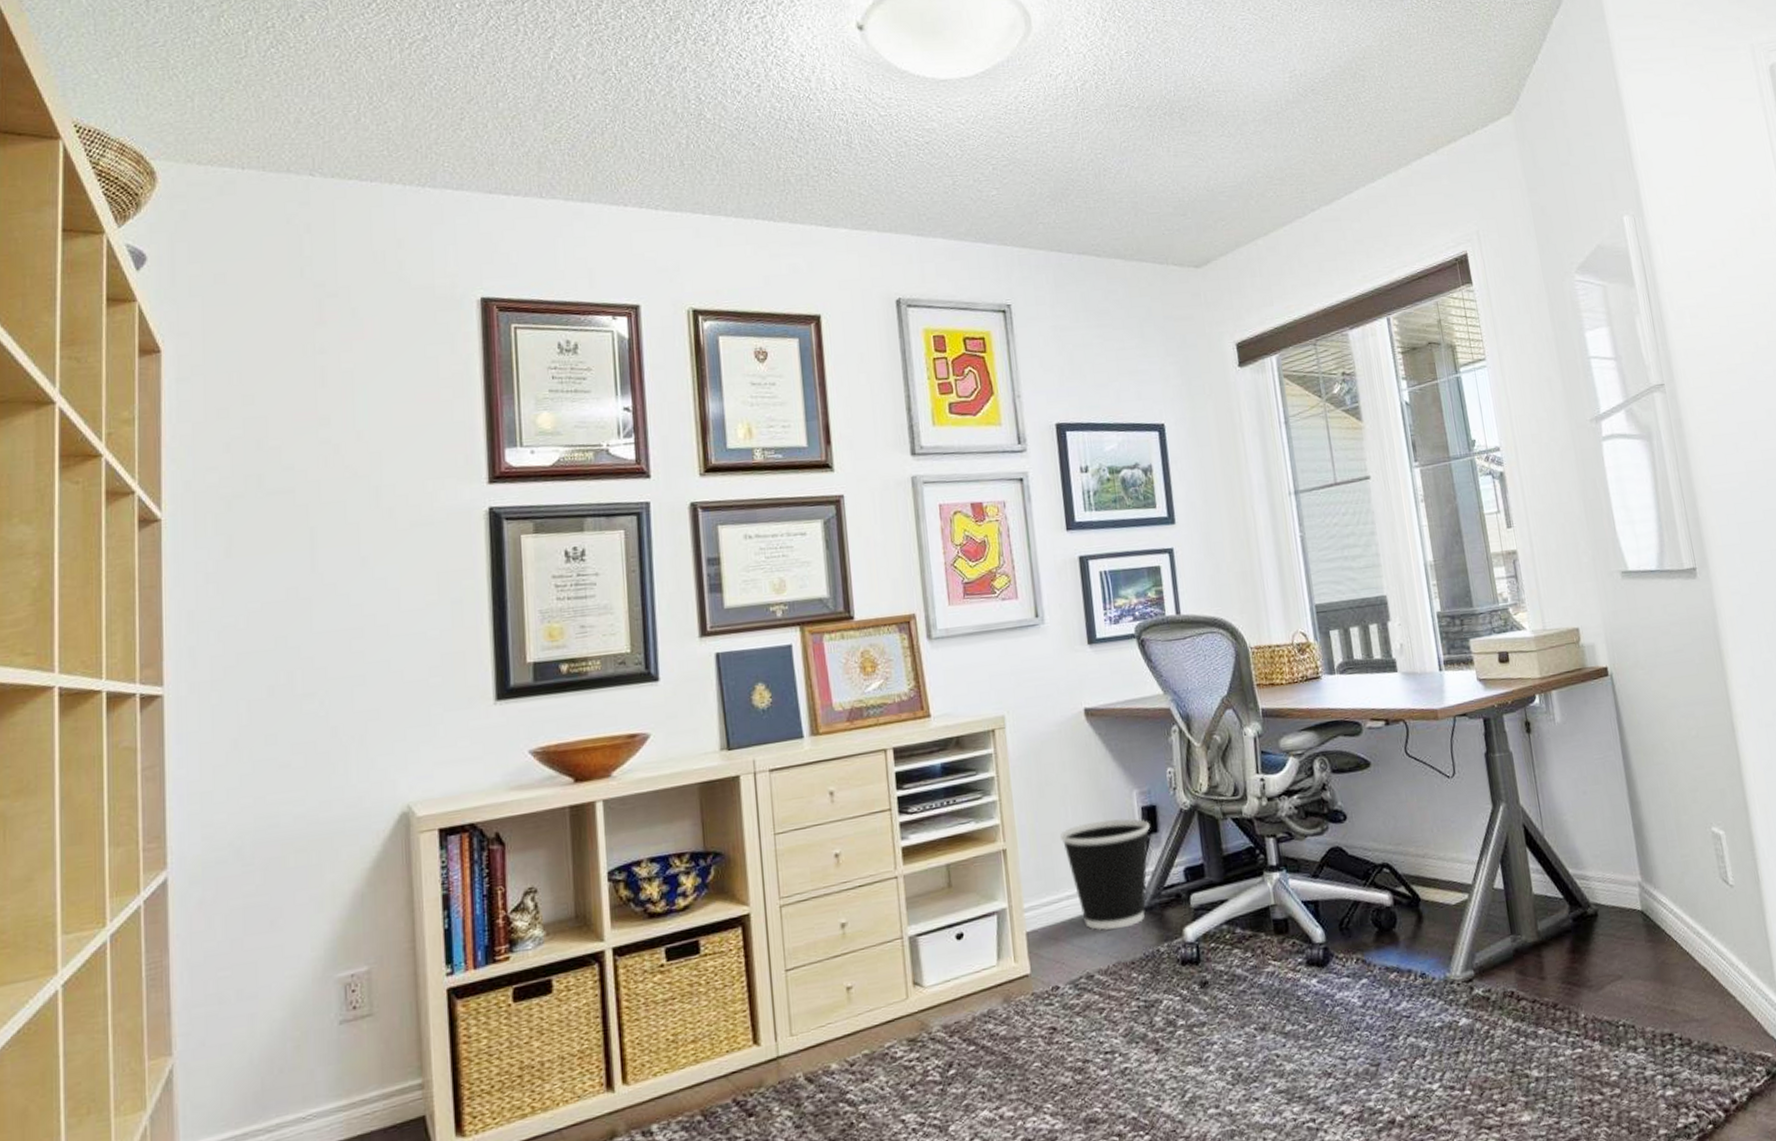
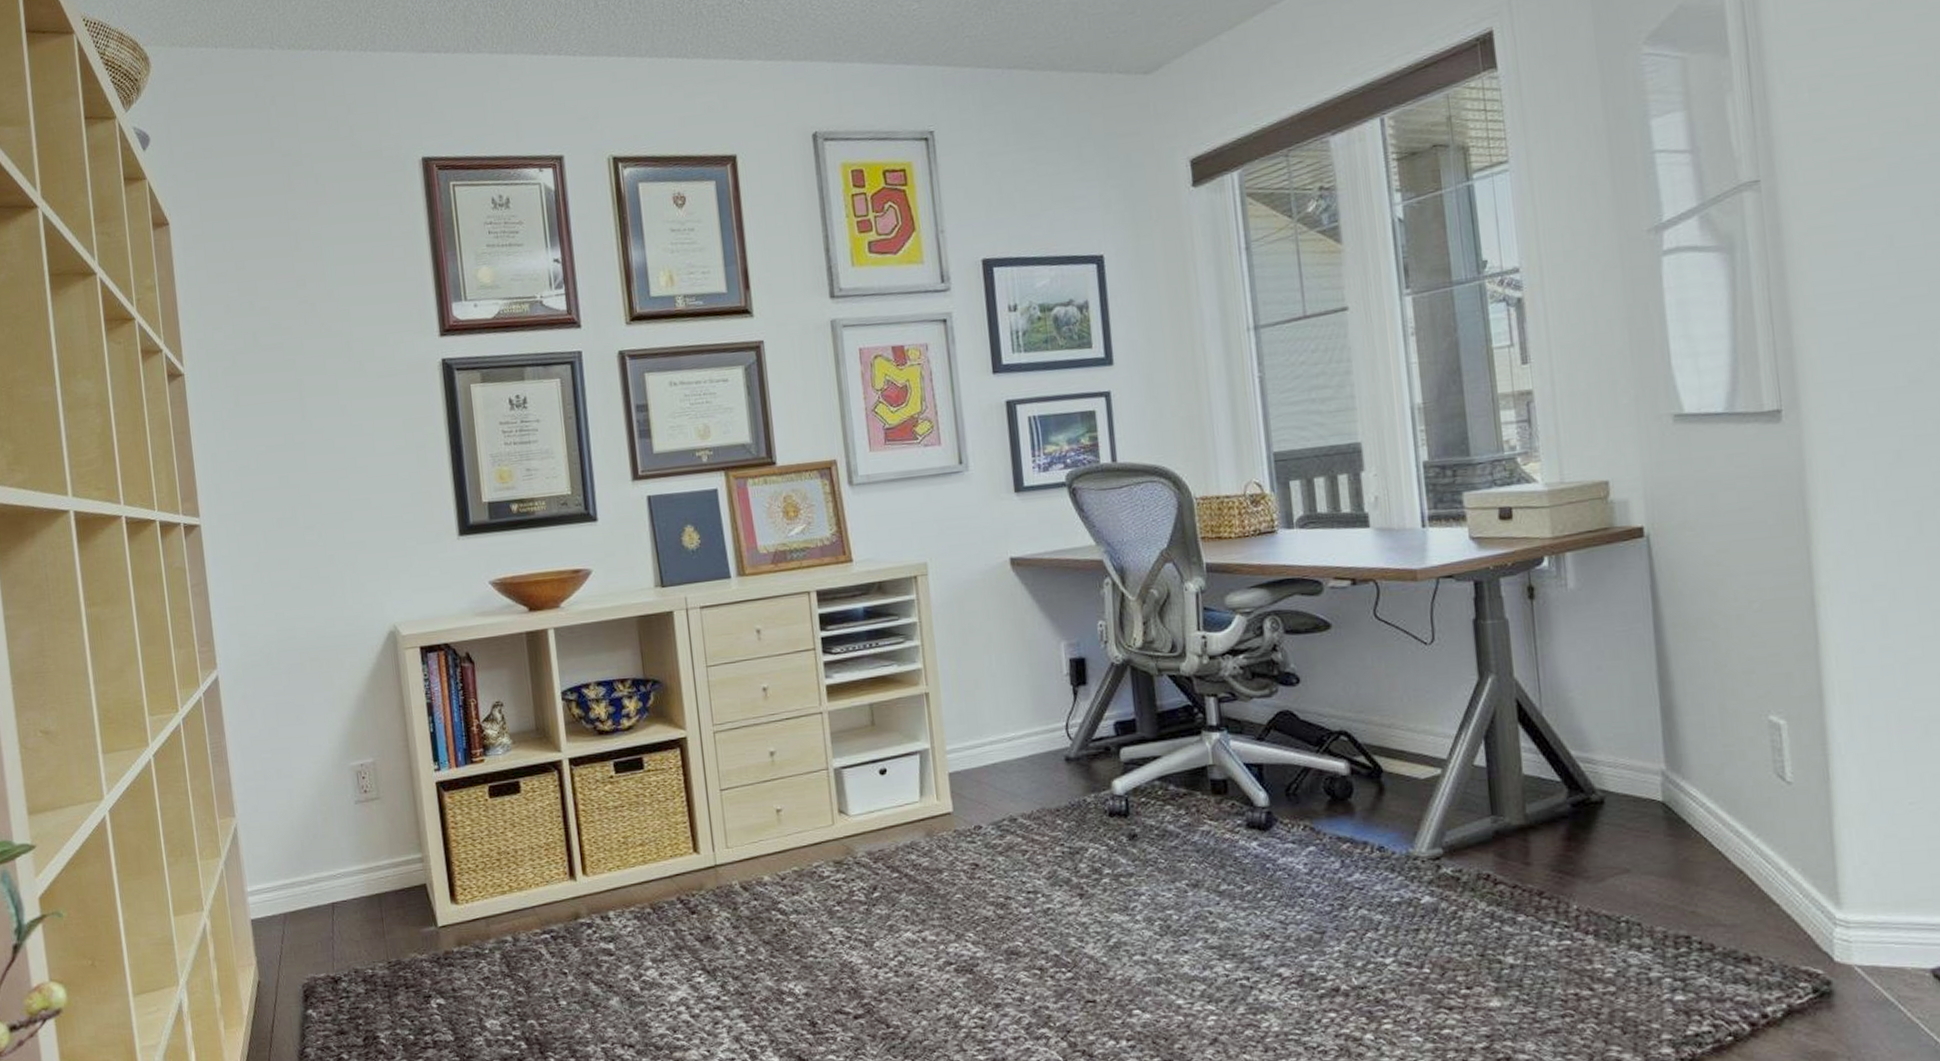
wastebasket: present [1060,818,1151,931] -> none [984,669,1079,777]

